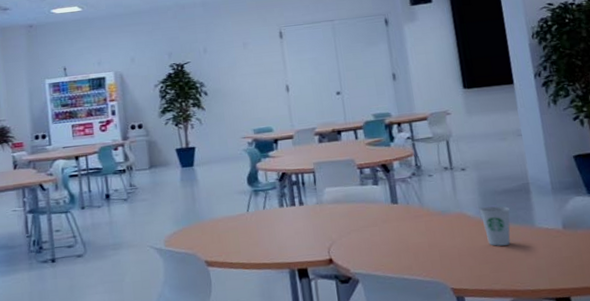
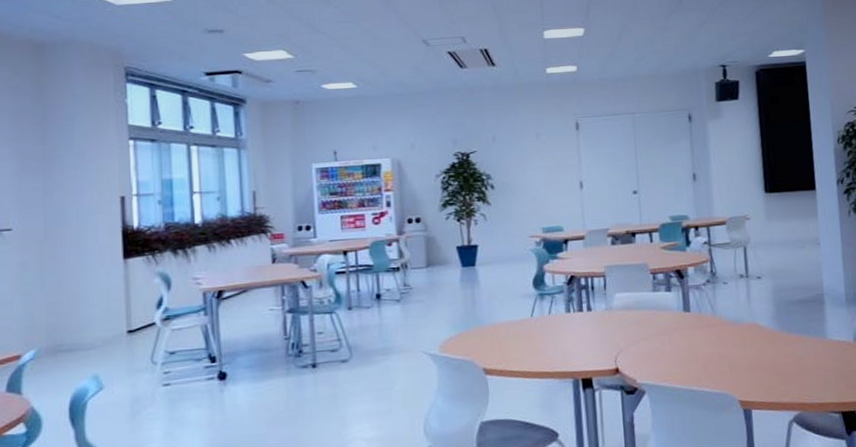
paper cup: present [479,206,511,246] -> none [772,316,803,358]

